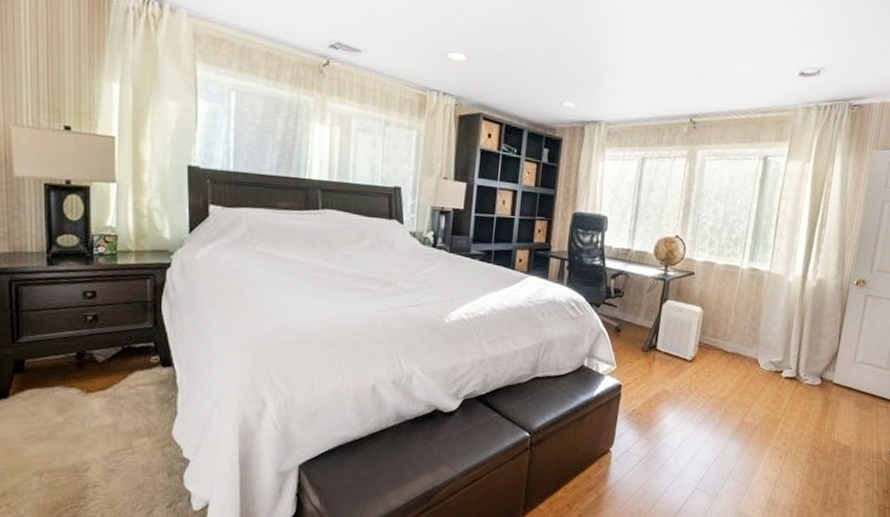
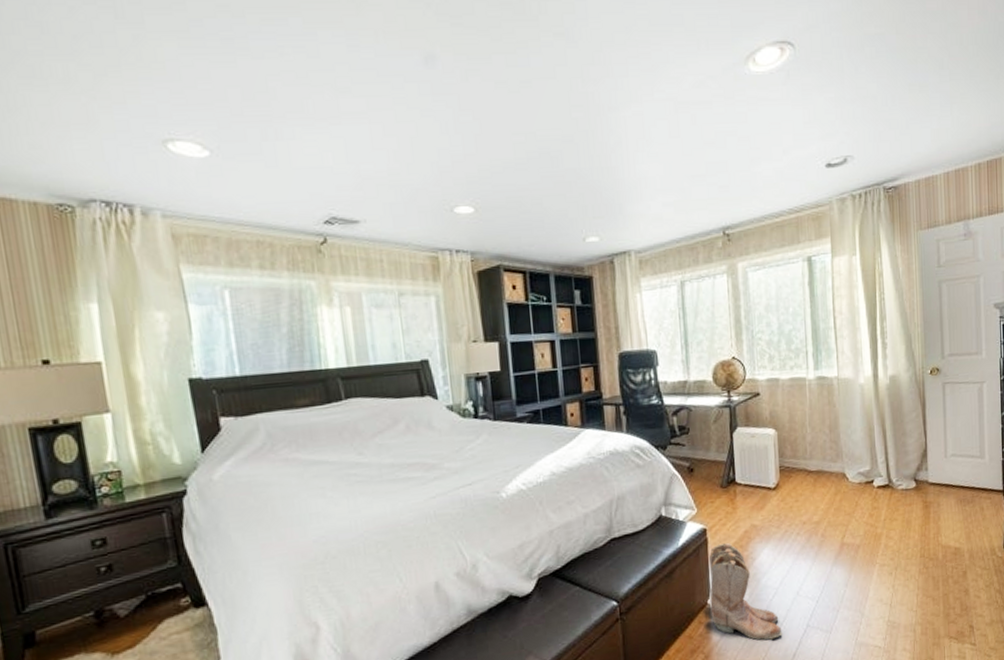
boots: none [610,400,672,494] -> present [708,542,783,640]

